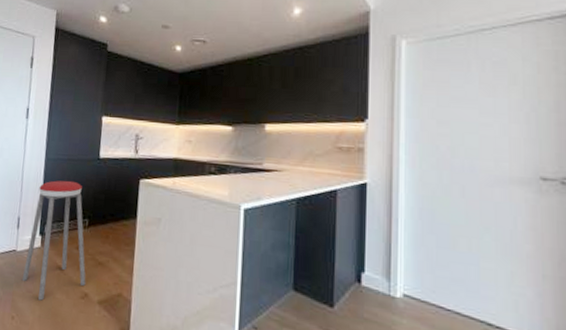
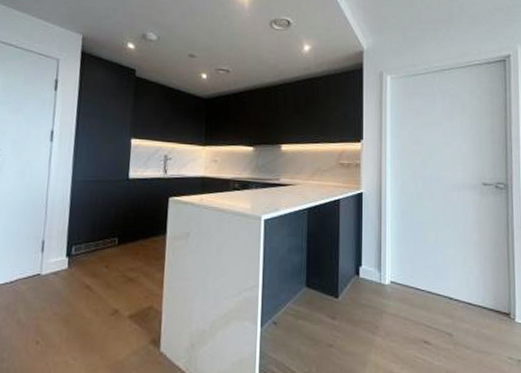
music stool: present [22,180,86,301] -> none [47,201,116,322]

